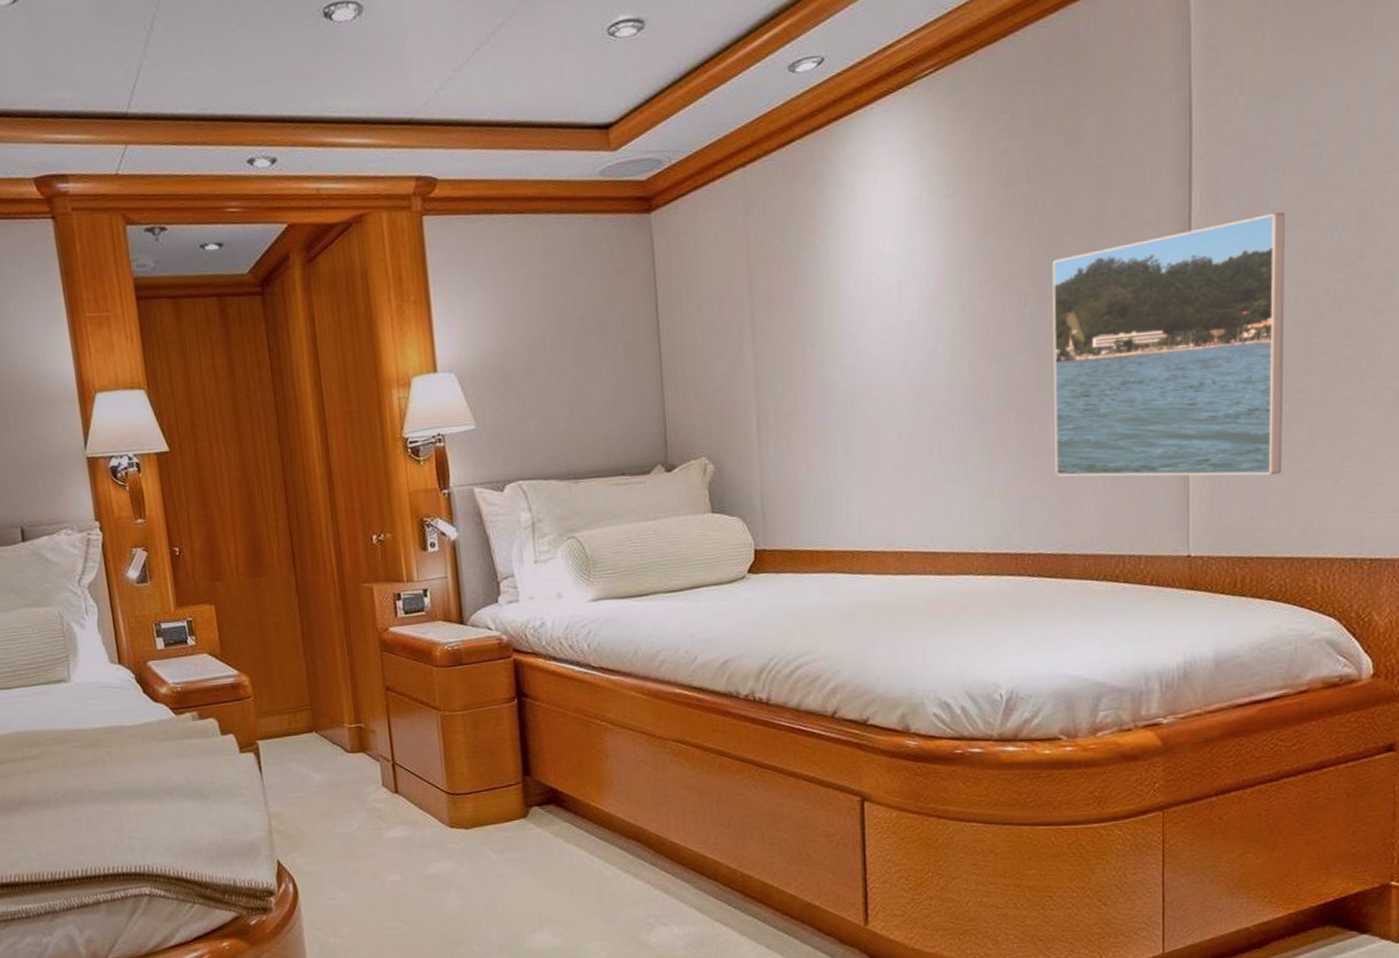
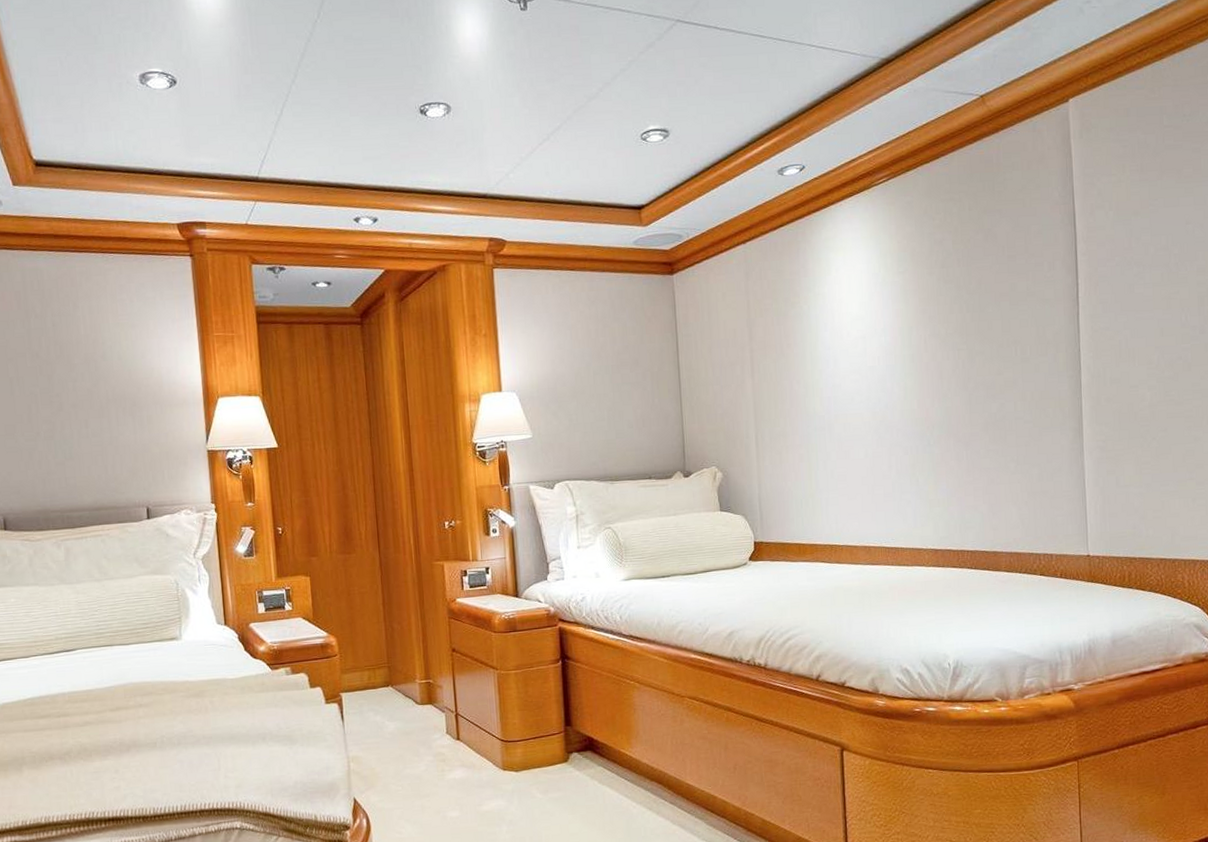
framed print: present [1052,212,1285,477] -> none [978,297,1154,494]

